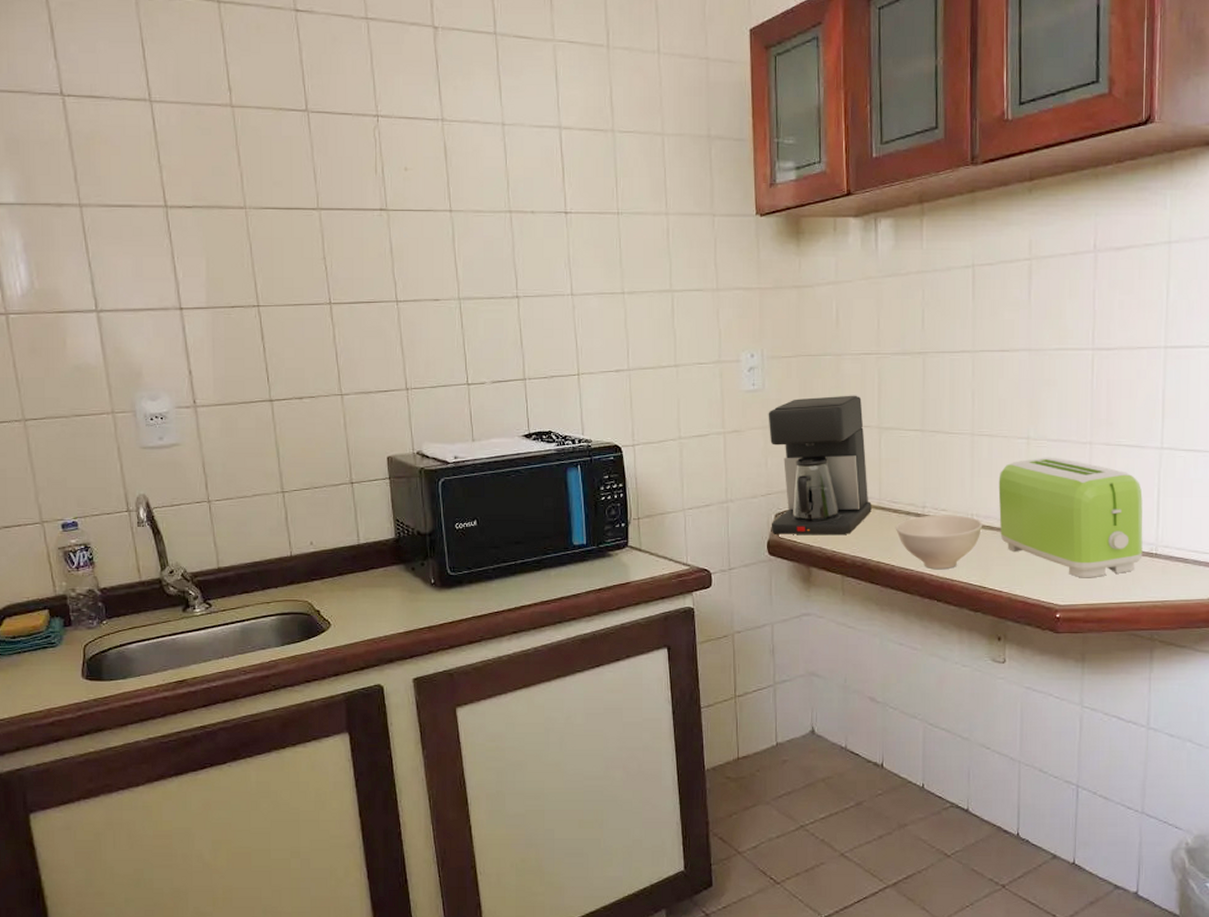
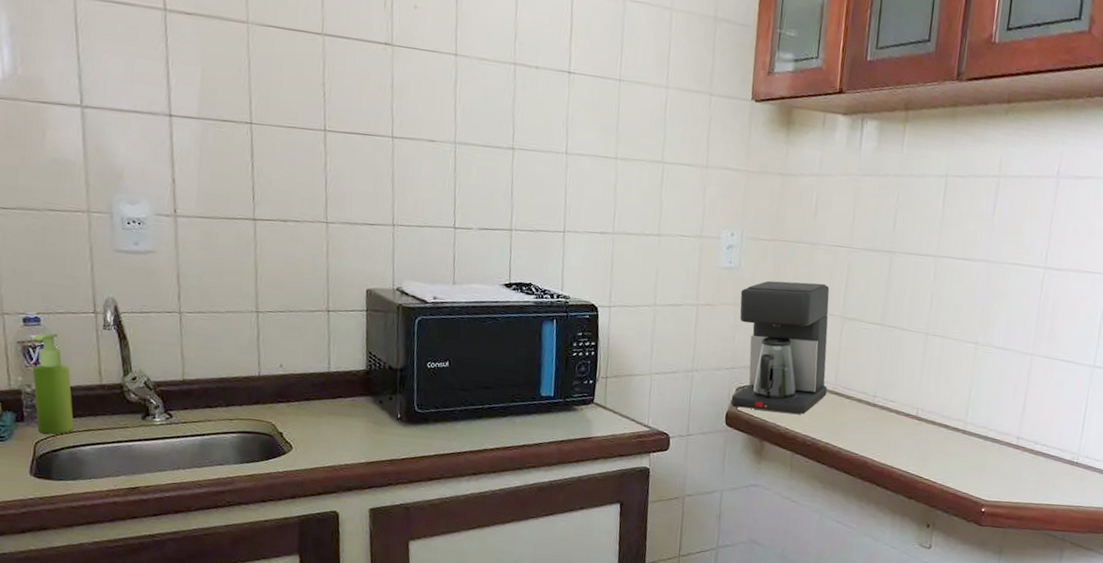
soap dispenser: none [70,536,119,635] -> present [30,332,74,434]
bowl: present [895,515,983,570] -> none [846,404,927,457]
toaster: present [998,457,1143,578] -> none [940,362,1072,479]

